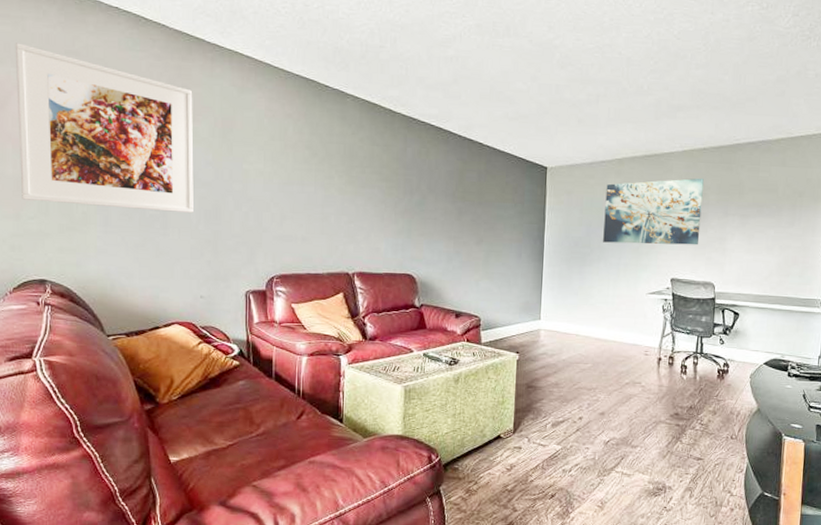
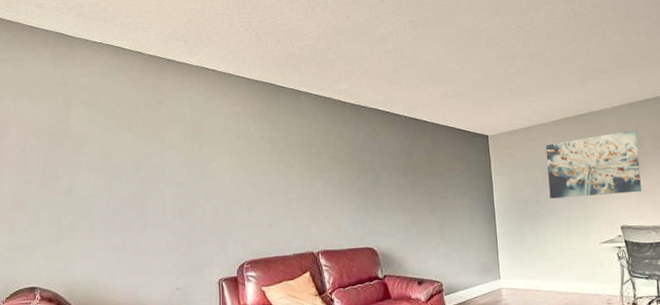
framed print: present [15,43,194,213] -> none [14,81,169,216]

